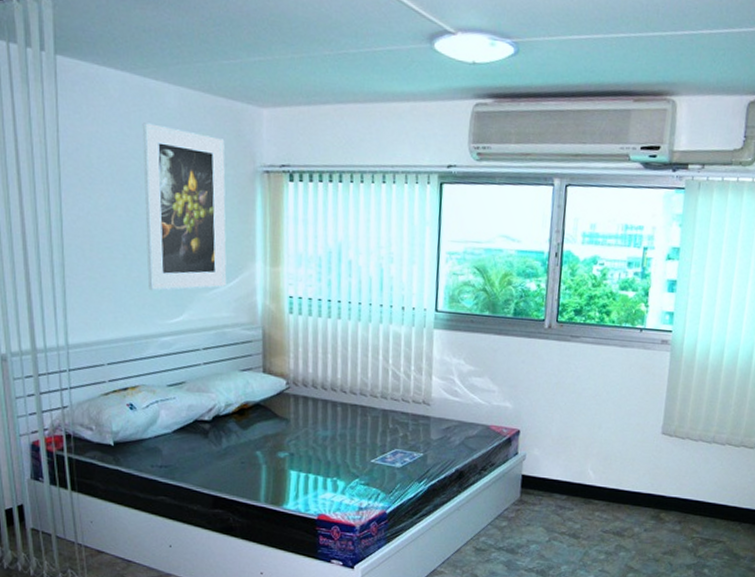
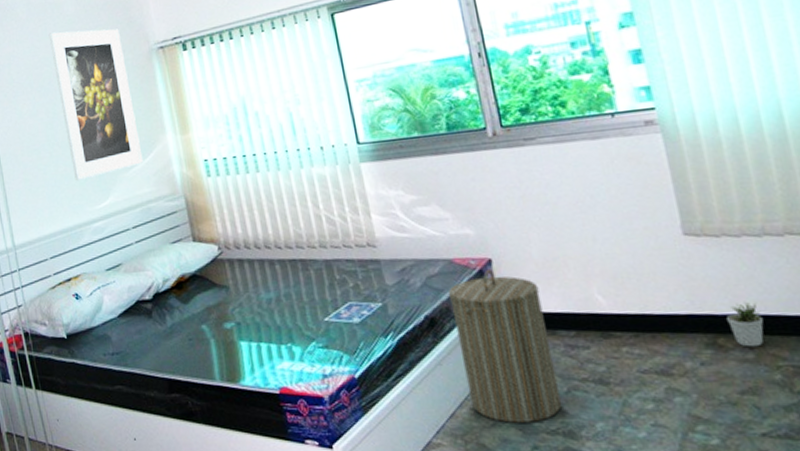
laundry hamper: none [475,438,550,561] -> present [449,268,563,423]
potted plant: none [671,490,694,522] -> present [726,302,764,347]

